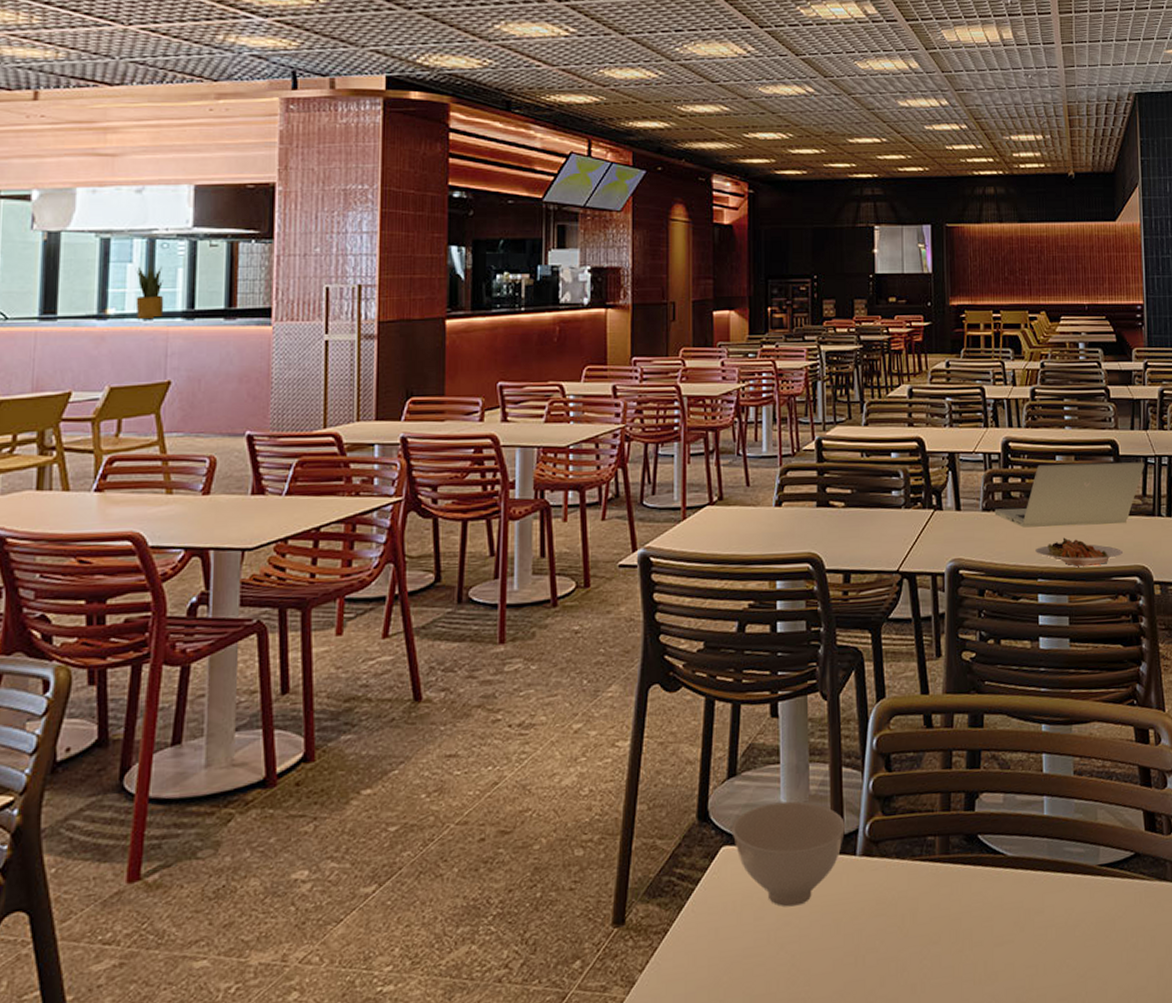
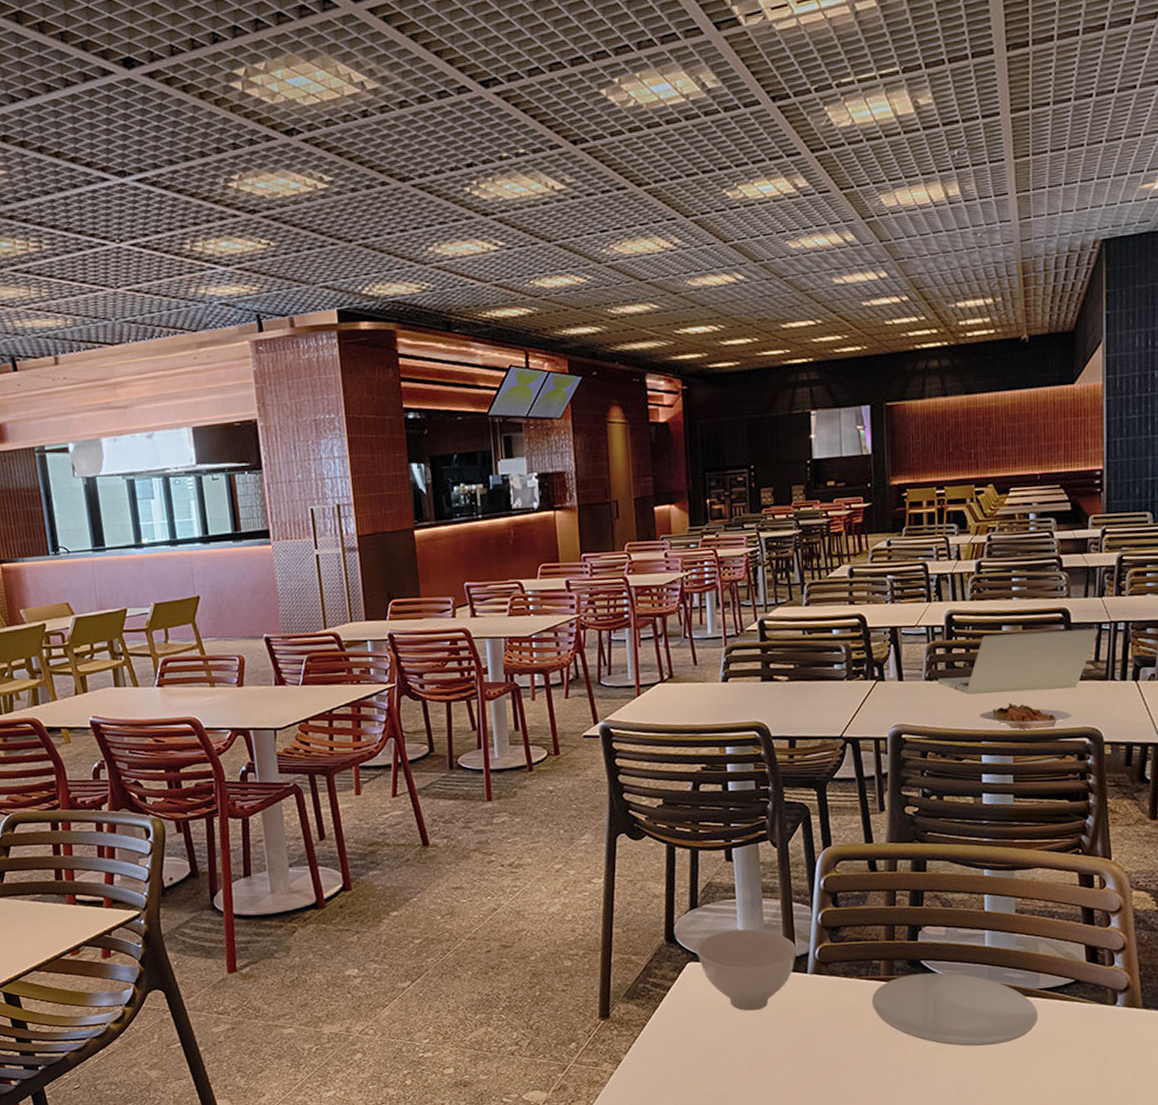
planter: present [135,266,164,320] -> none [157,499,186,547]
plate: none [925,849,1100,940] -> present [871,972,1039,1047]

